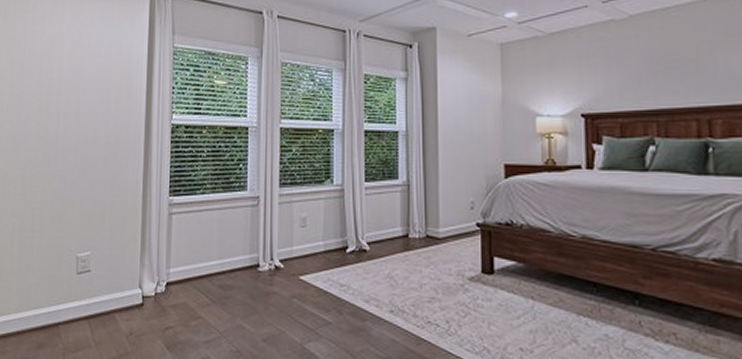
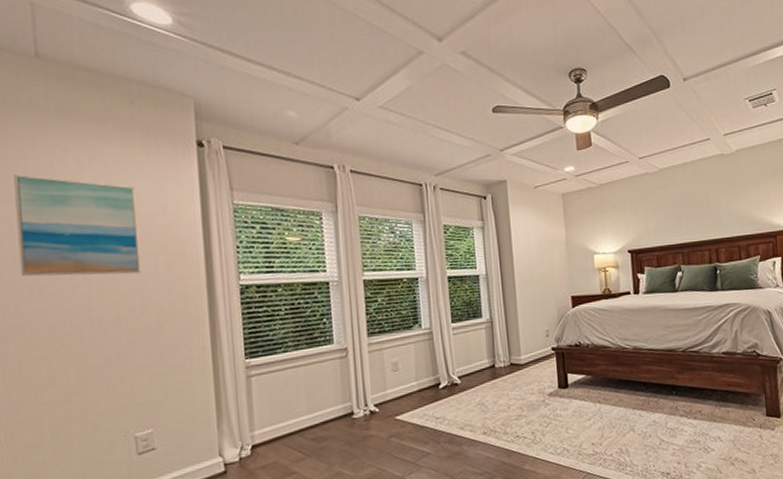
wall art: none [14,18,100,108] -> present [14,174,141,277]

